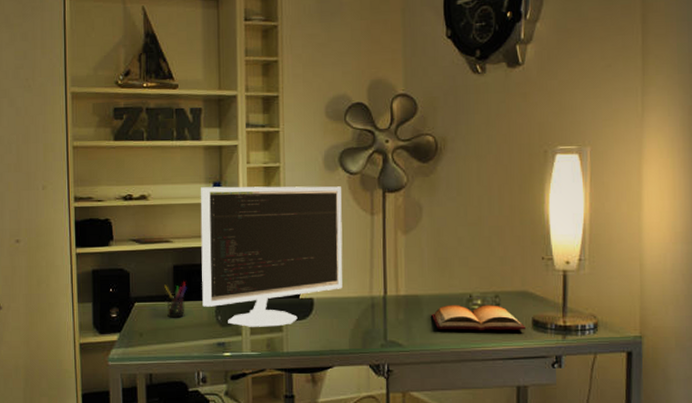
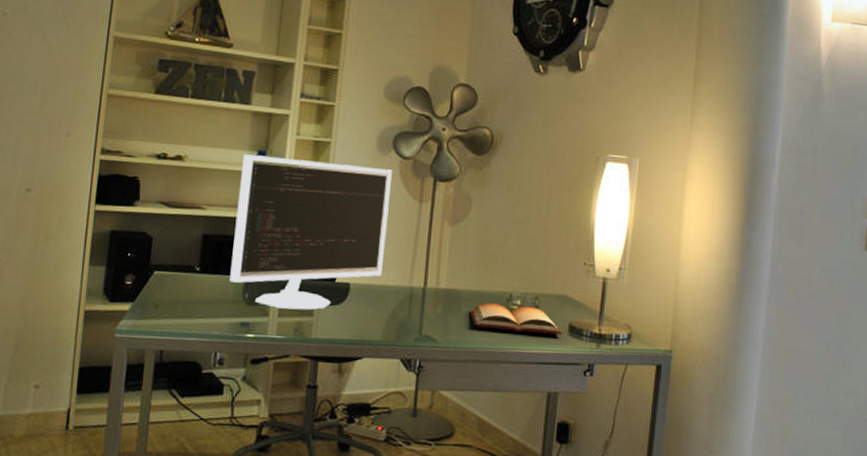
pen holder: present [163,281,188,318] -> none [189,252,216,292]

